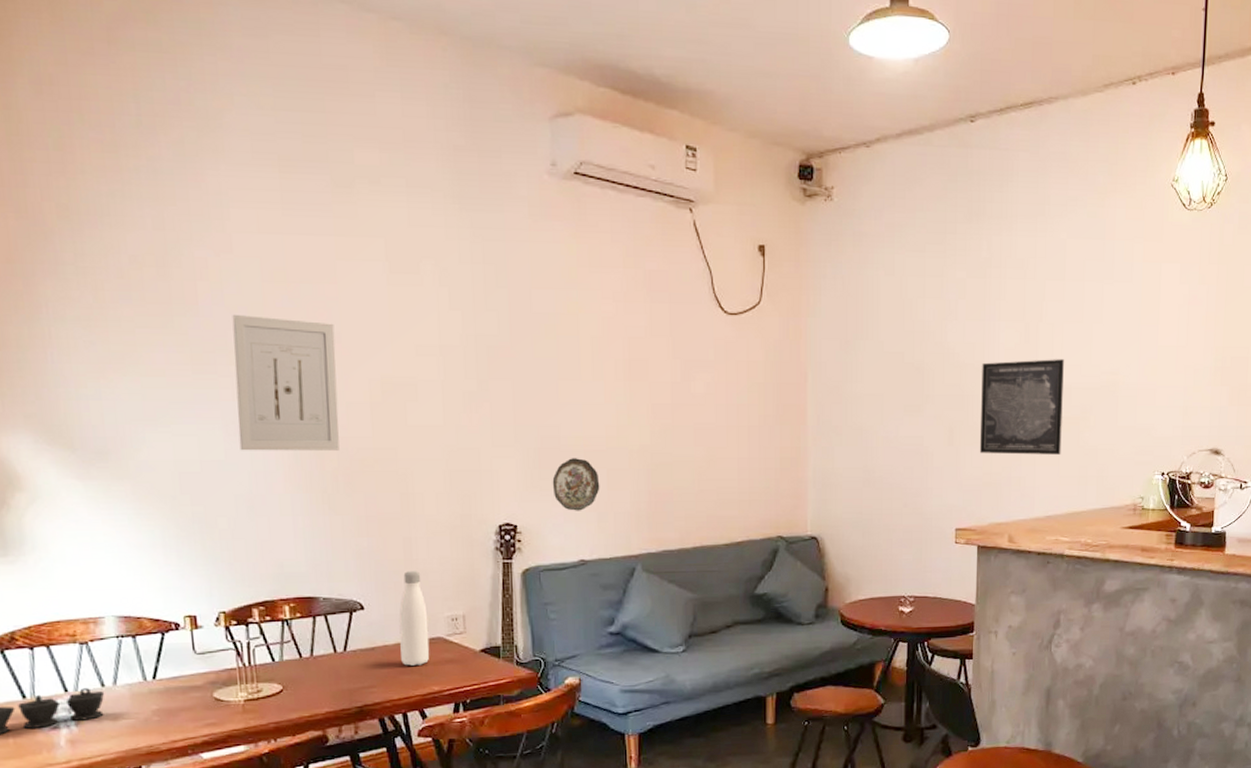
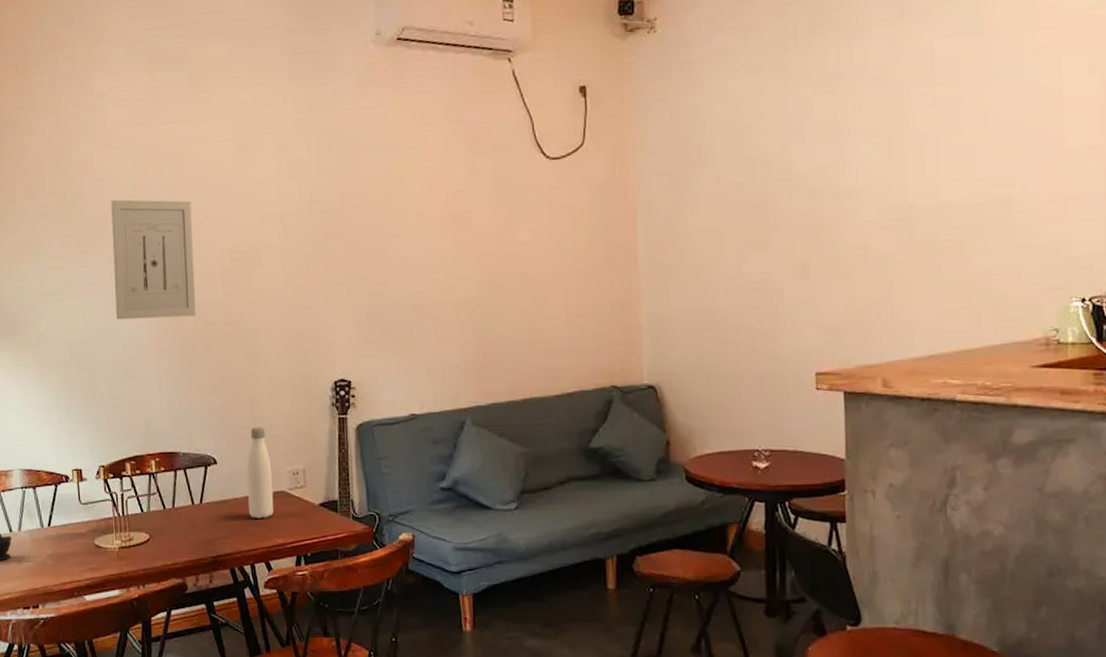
decorative plate: present [552,458,600,511] -> none [383,313,429,366]
wall art: present [979,359,1064,455] -> none [837,174,944,287]

